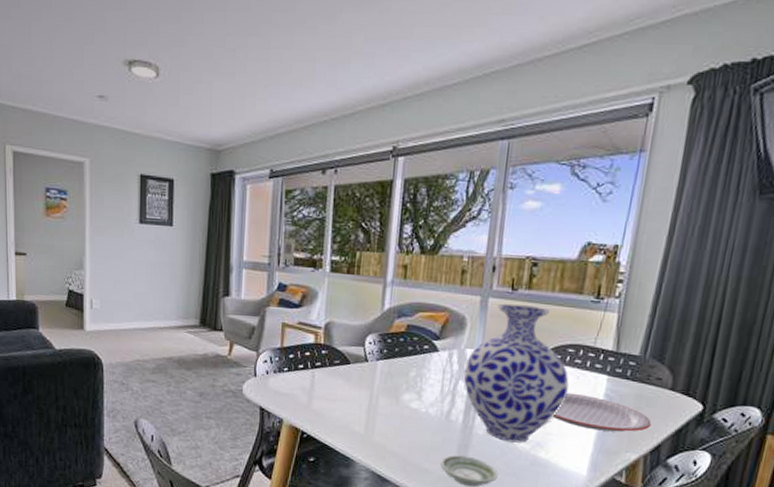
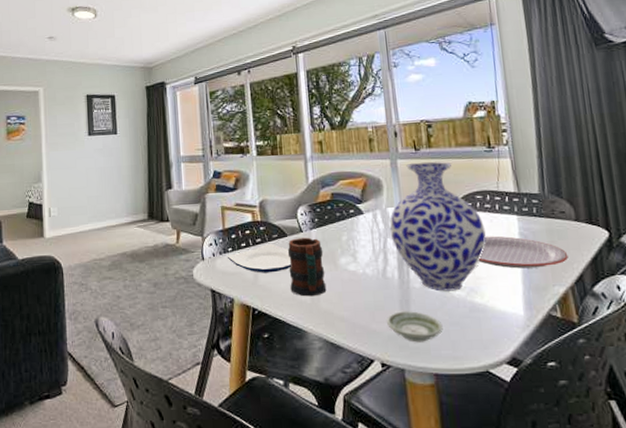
plate: none [281,368,350,399] -> present [227,243,291,273]
mug: none [344,367,387,429] -> present [287,237,327,297]

